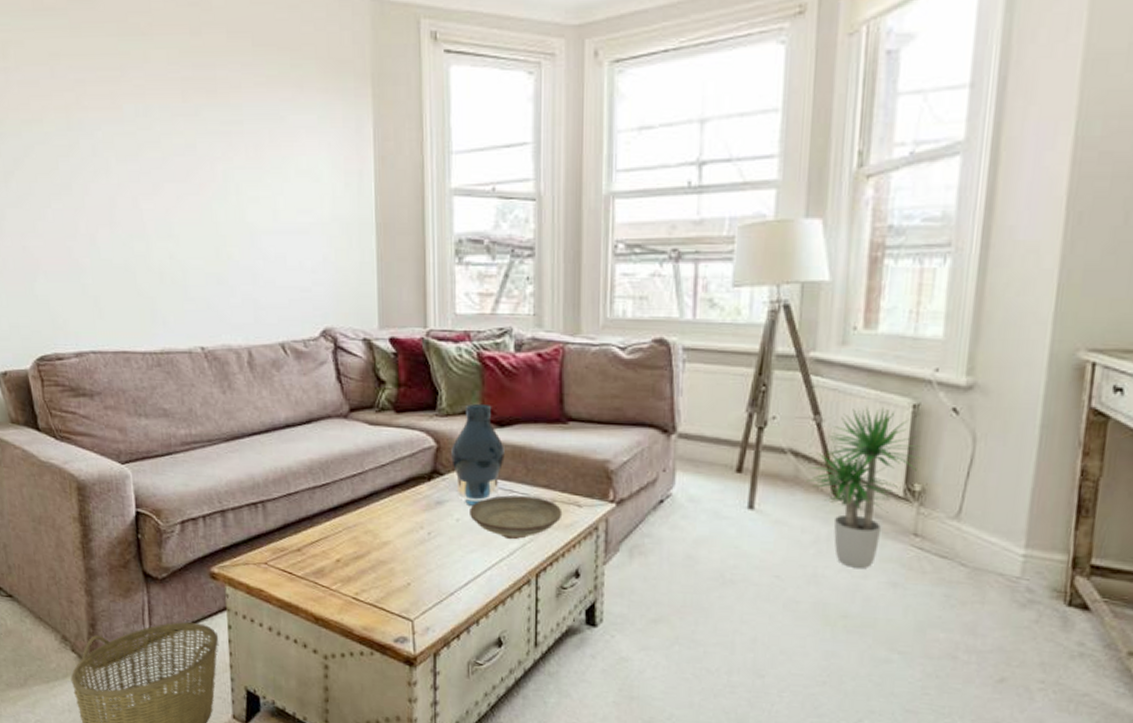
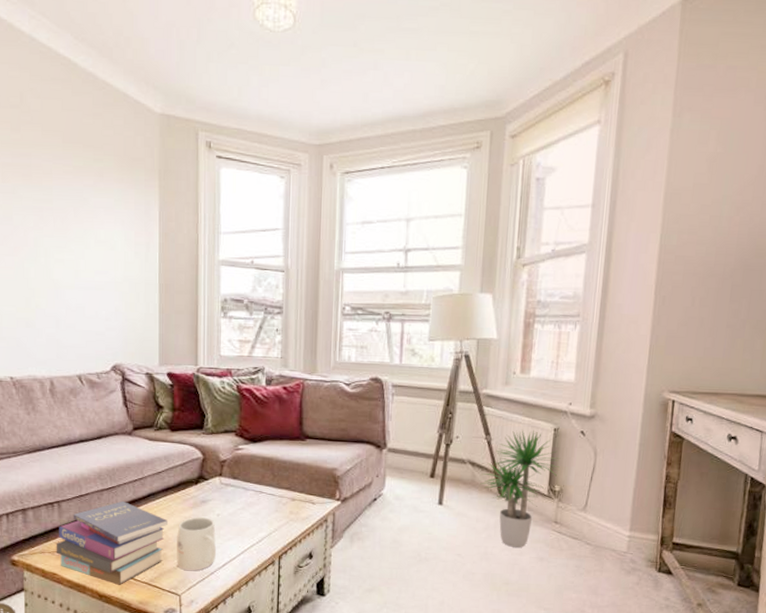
books: none [261,500,396,606] -> present [56,500,169,585]
mug: none [407,522,457,591] -> present [177,517,217,571]
vase: present [451,403,505,506] -> none [214,424,256,504]
decorative bowl: present [470,495,563,540] -> none [228,495,300,530]

